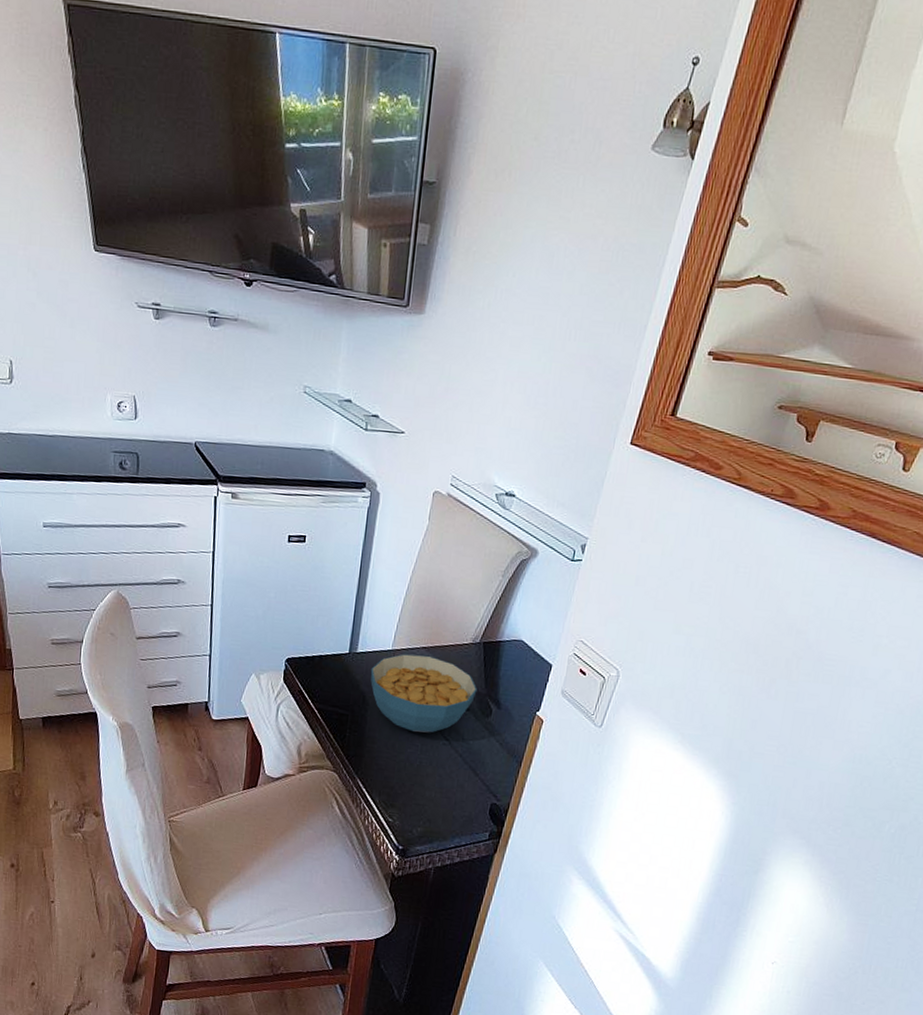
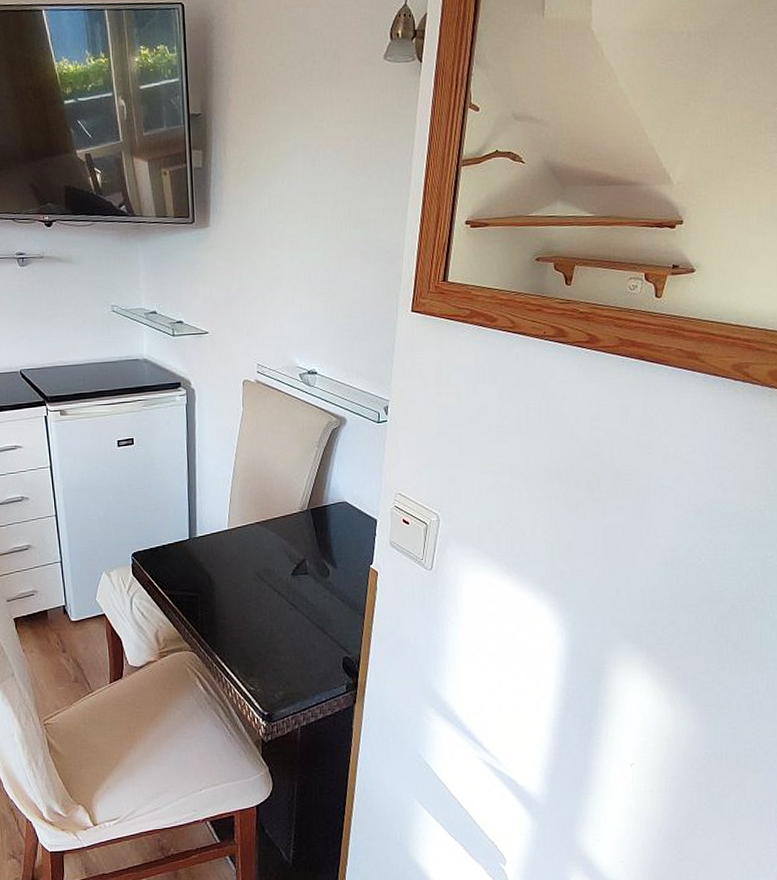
cereal bowl: present [370,654,477,733] -> none [211,529,313,602]

